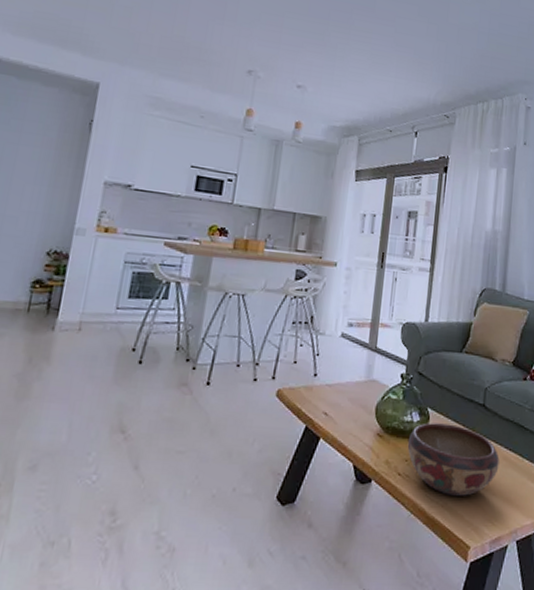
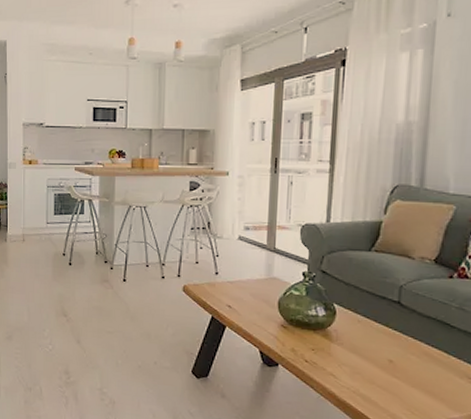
decorative bowl: present [407,422,500,496] -> none [313,317,419,386]

